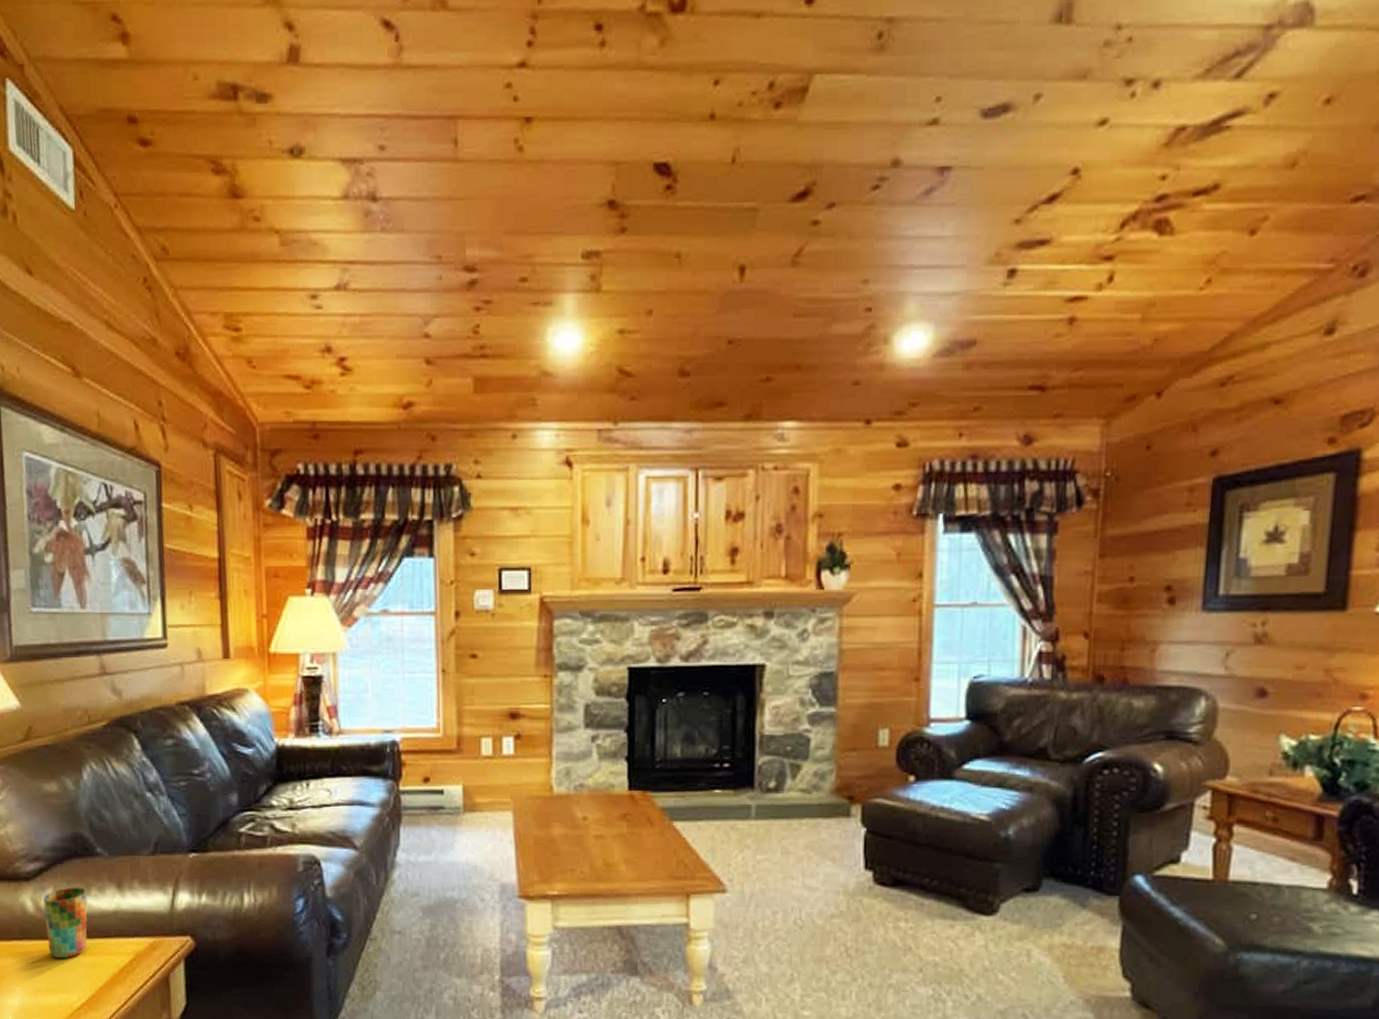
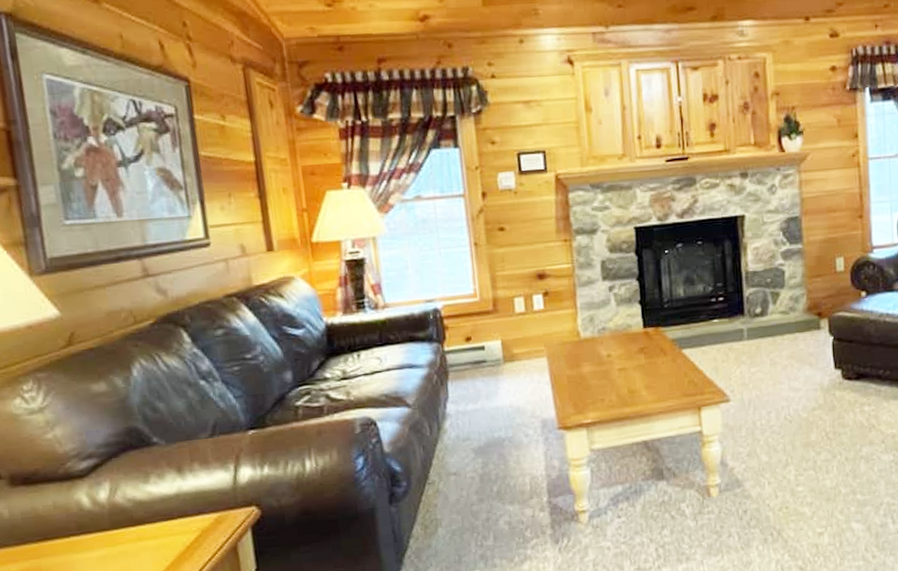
cup: present [43,887,88,959] -> none [99,476,151,547]

